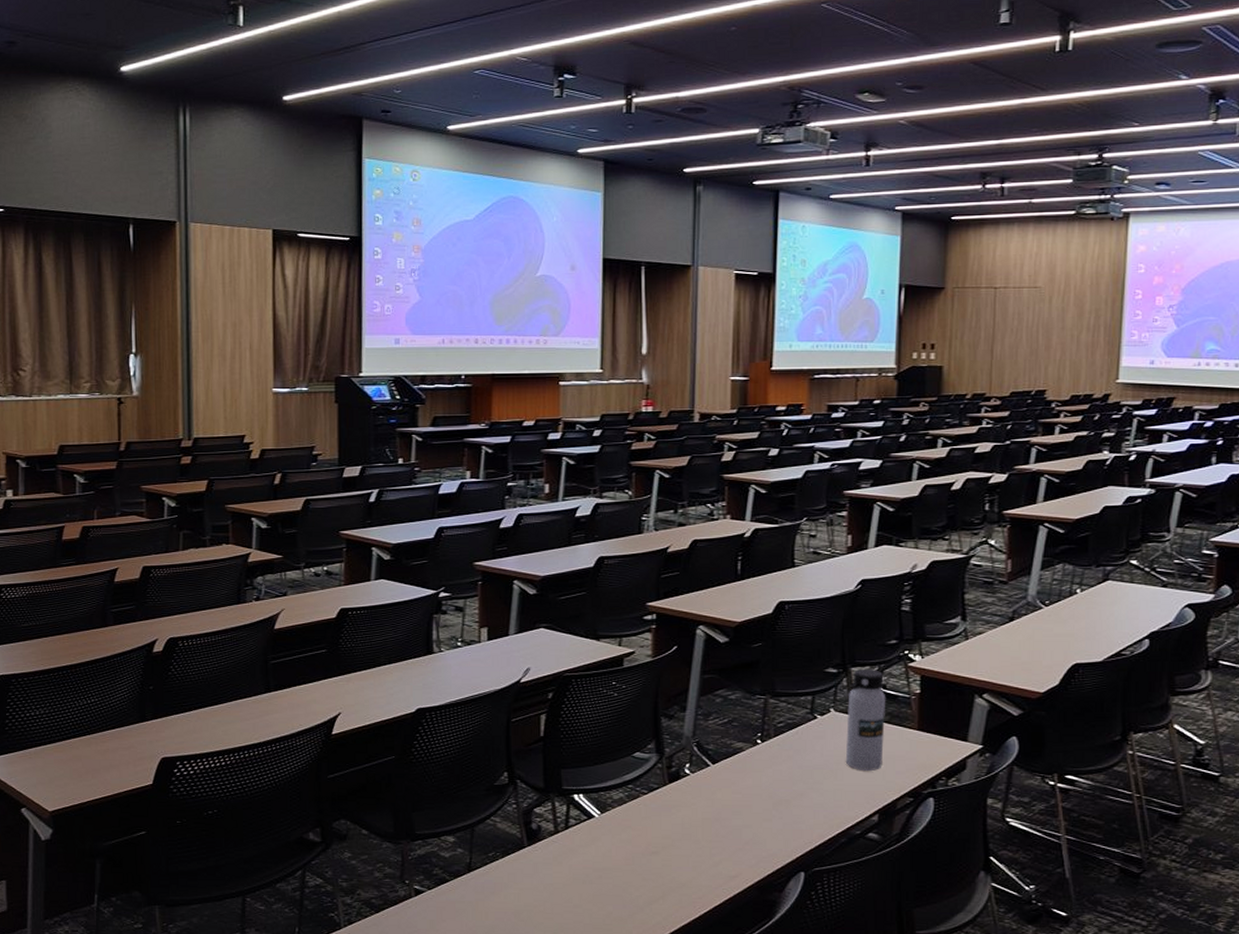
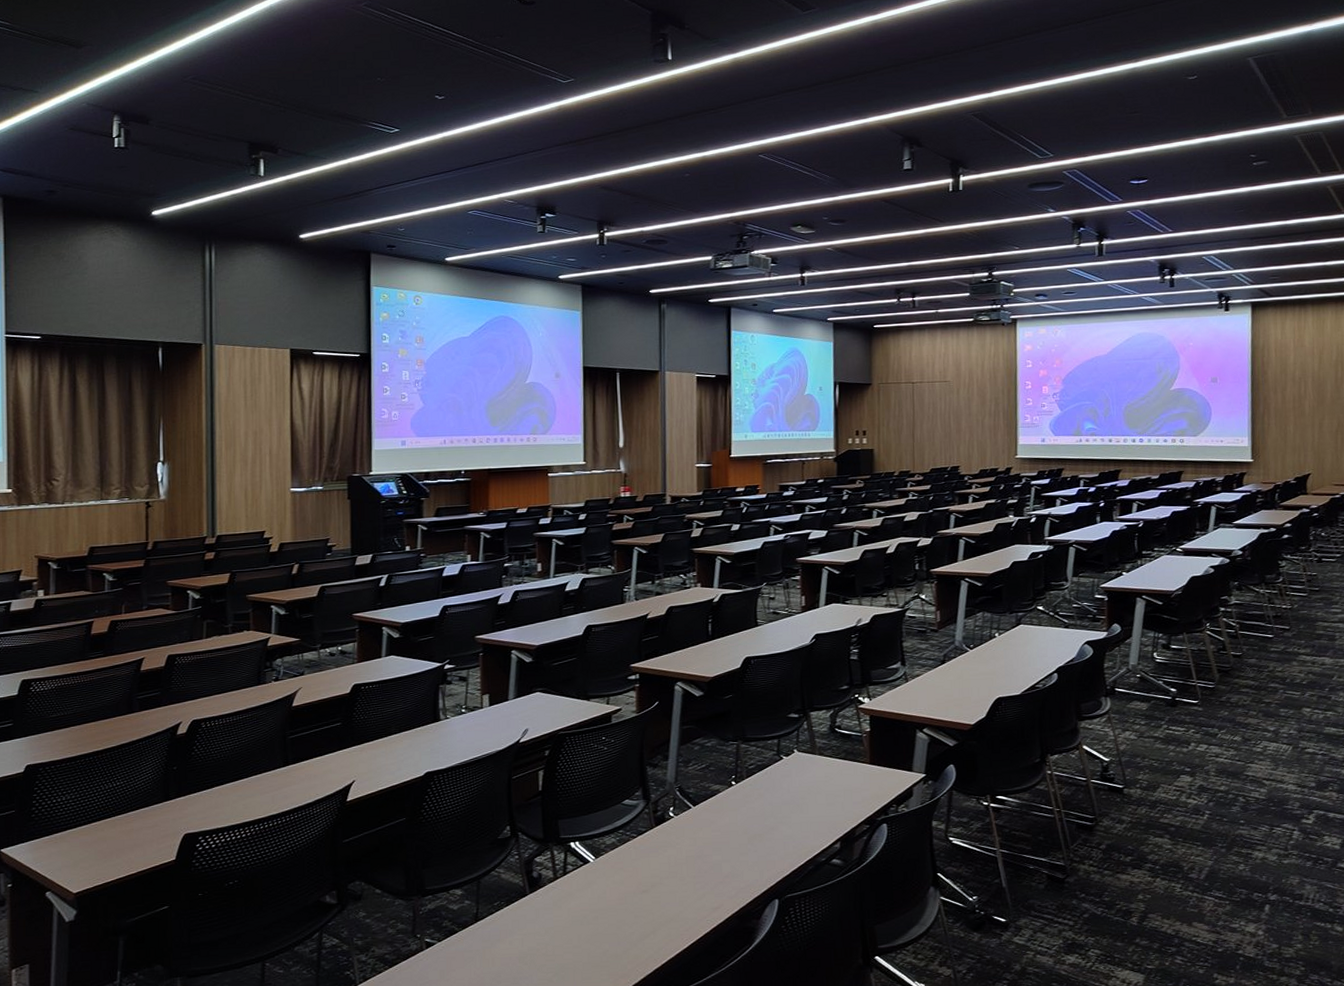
water bottle: present [845,668,886,771] -> none [809,712,842,803]

